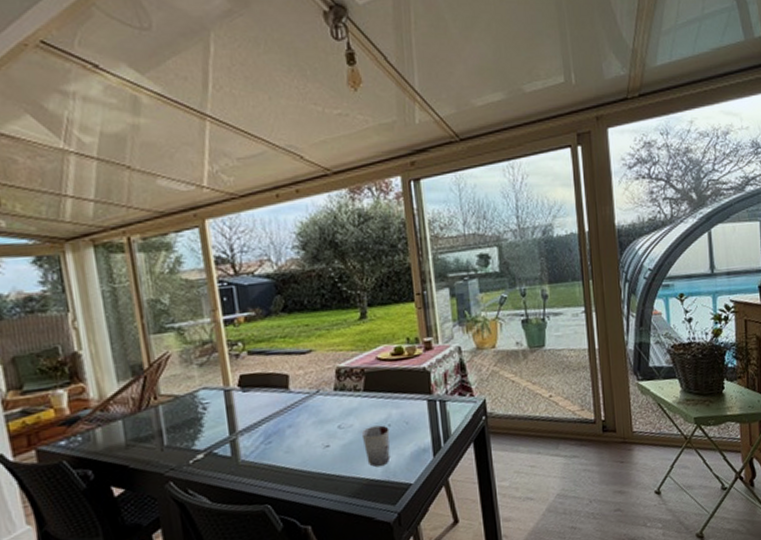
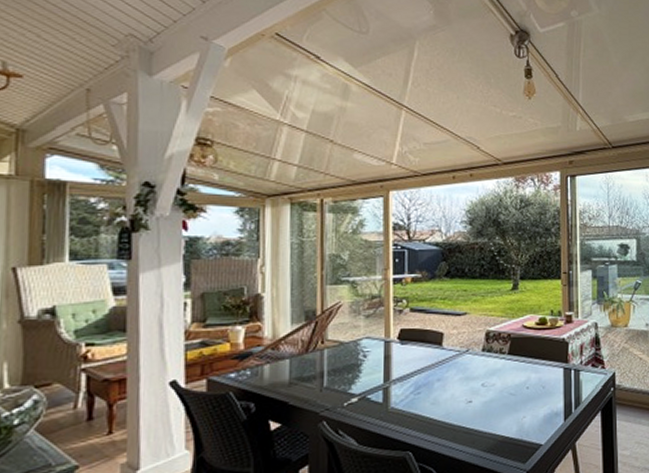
cup: present [361,425,391,467] -> none [502,387,527,425]

